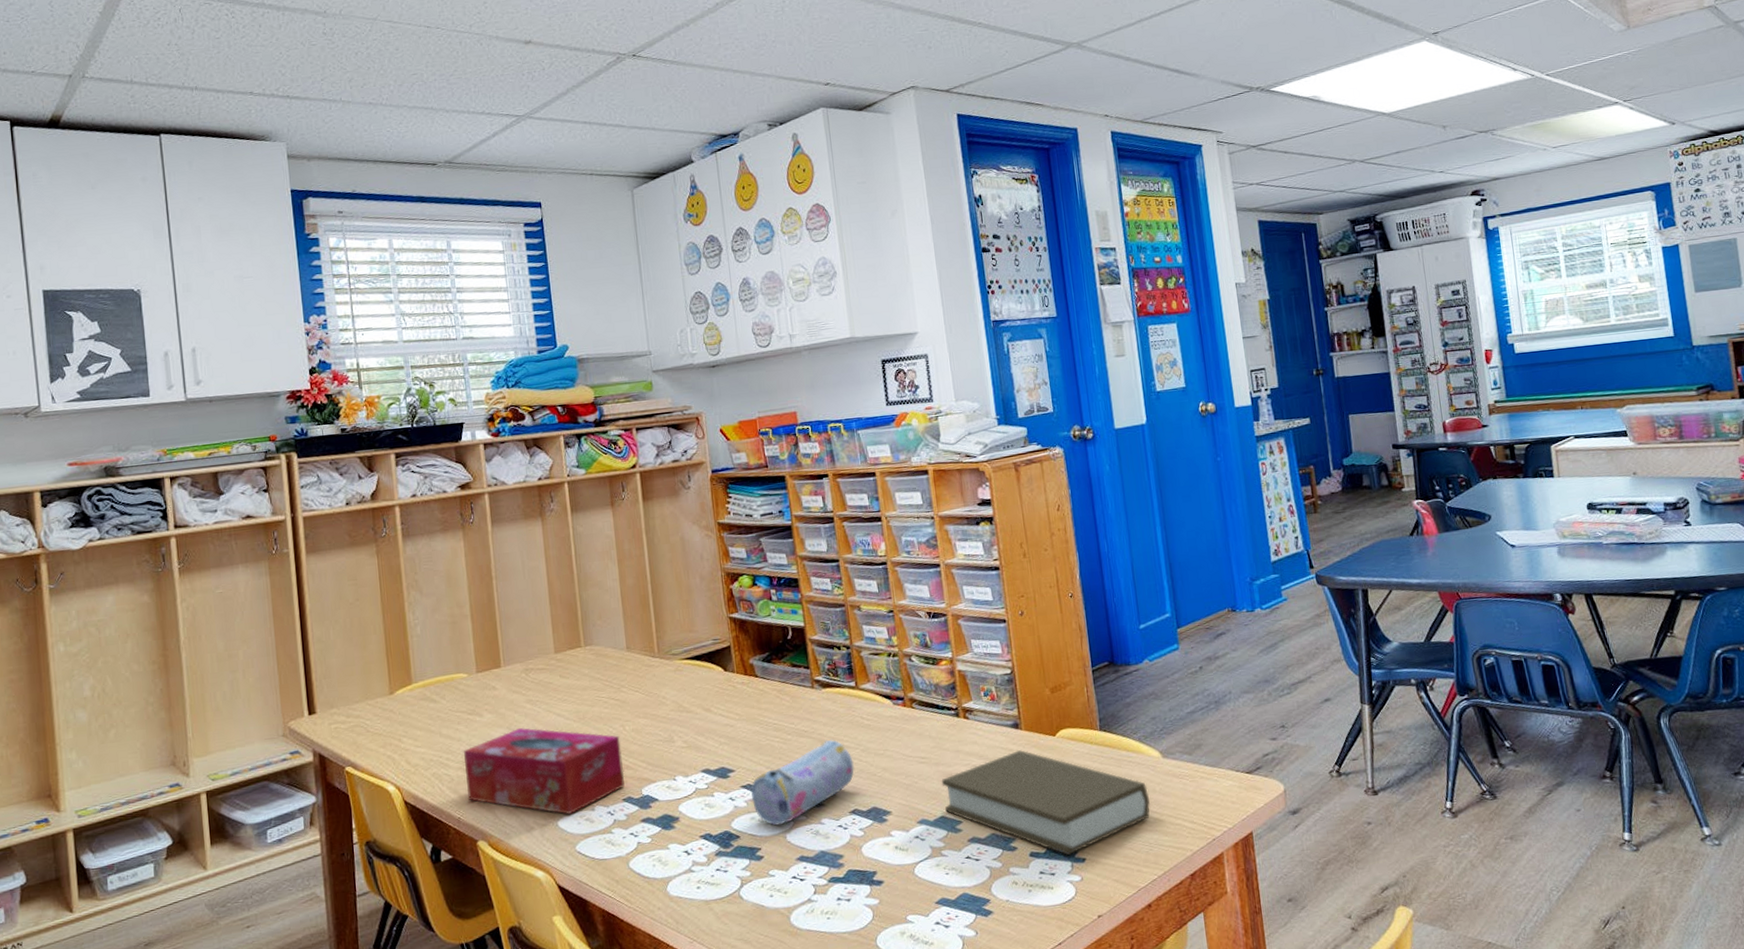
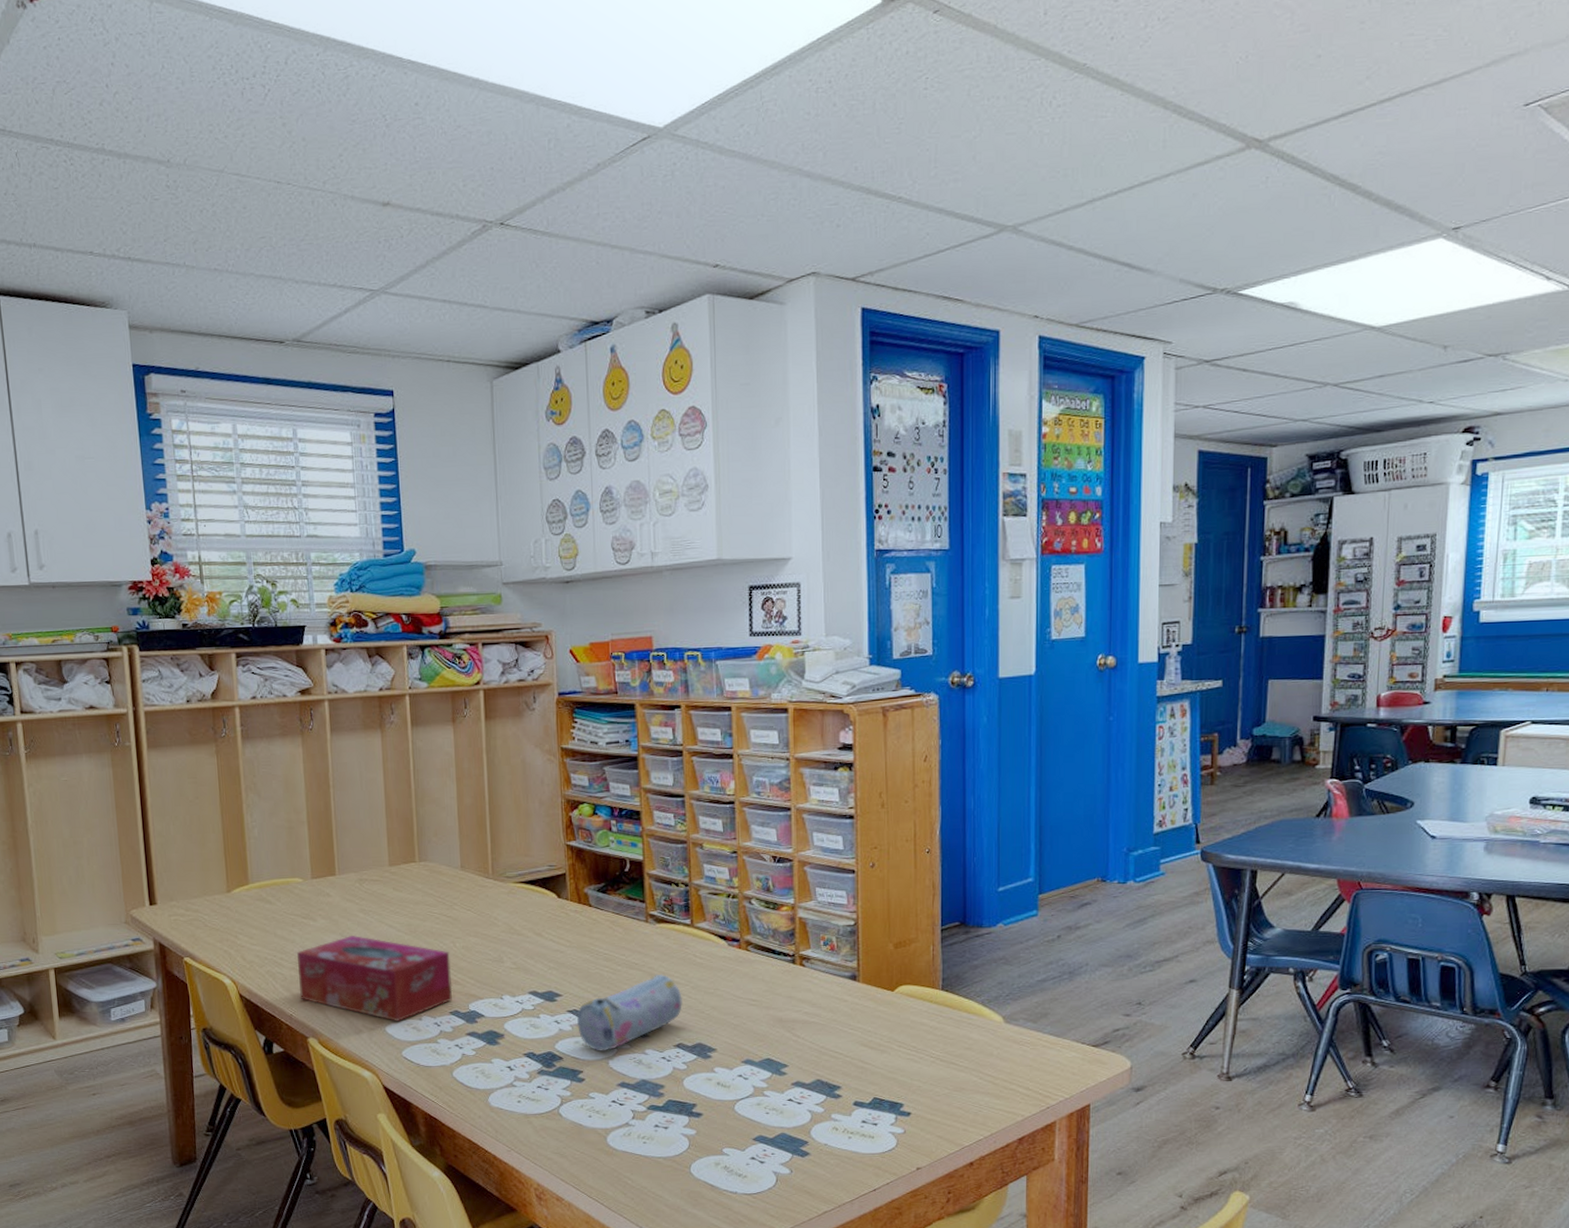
book: present [941,750,1151,855] -> none [770,1002,986,1107]

